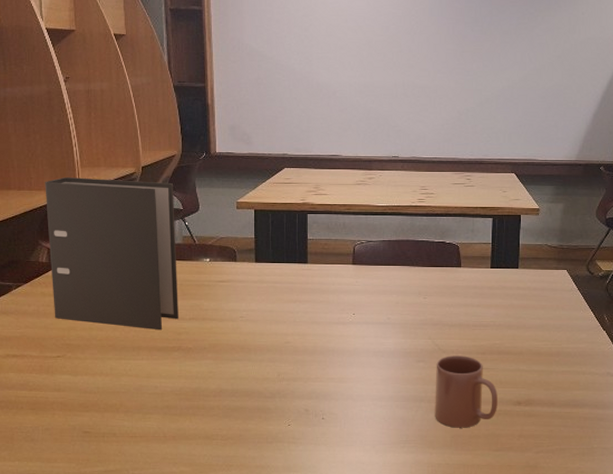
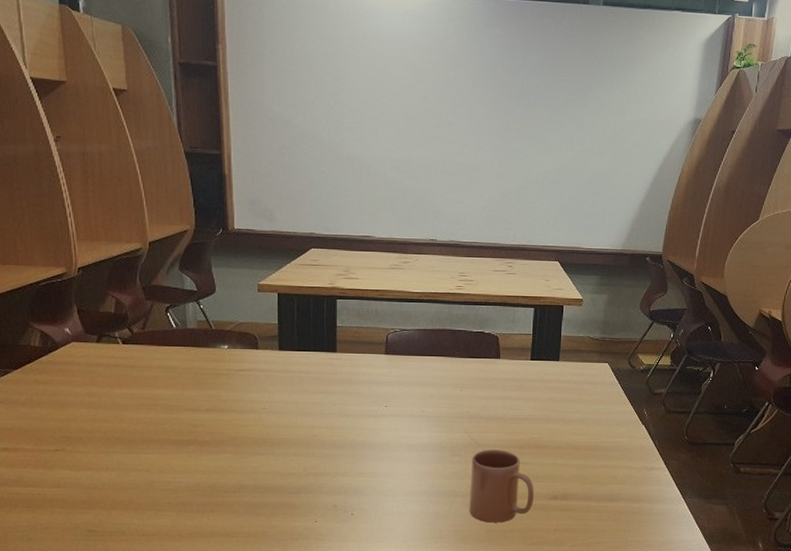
binder: present [45,177,178,331] -> none [35,251,193,422]

